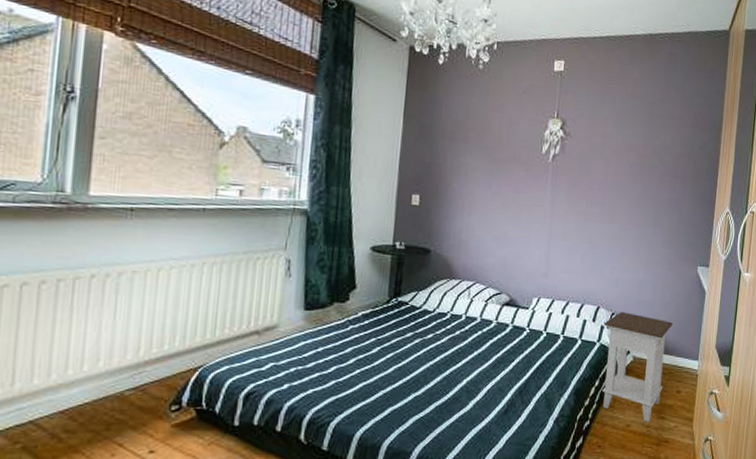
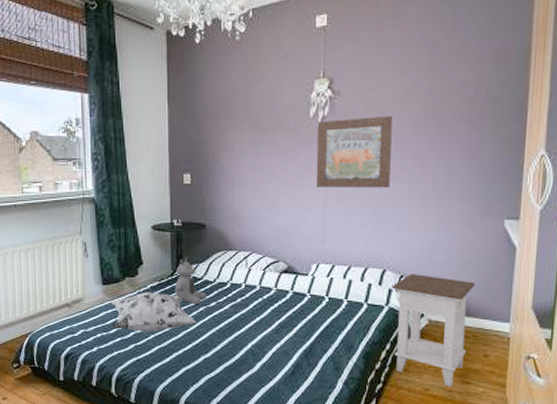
decorative pillow: none [310,320,410,367] -> present [111,292,197,332]
teddy bear: none [389,283,425,336] -> present [175,257,207,304]
wall art: none [542,158,614,229] -> present [316,115,392,189]

